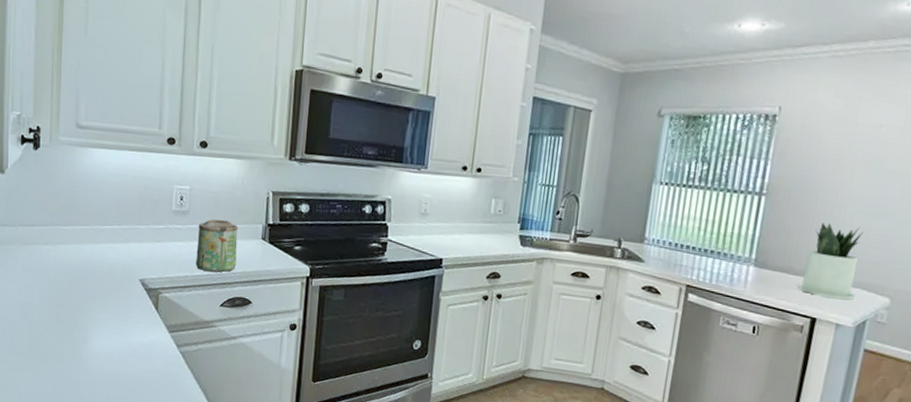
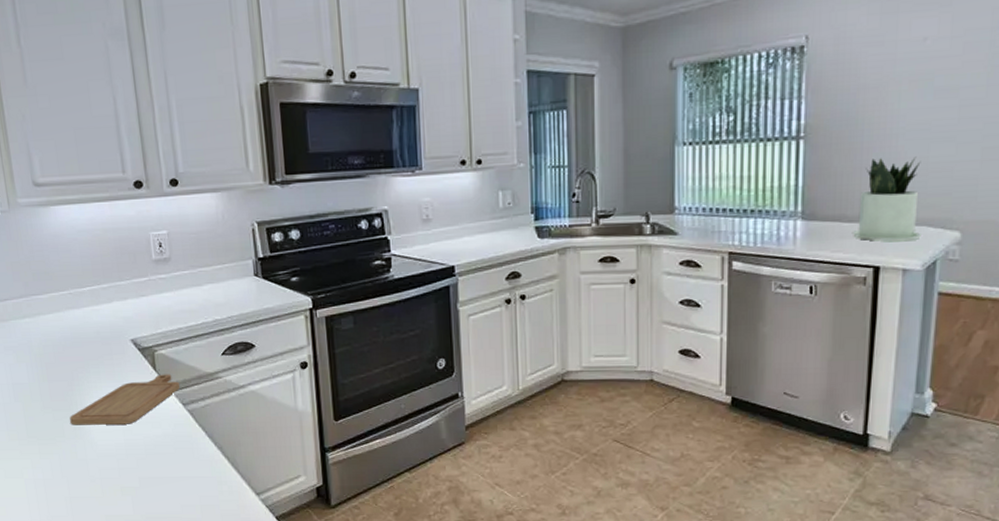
chopping board: none [71,315,178,356] -> present [70,374,181,425]
canister: present [195,219,238,273] -> none [183,261,231,319]

